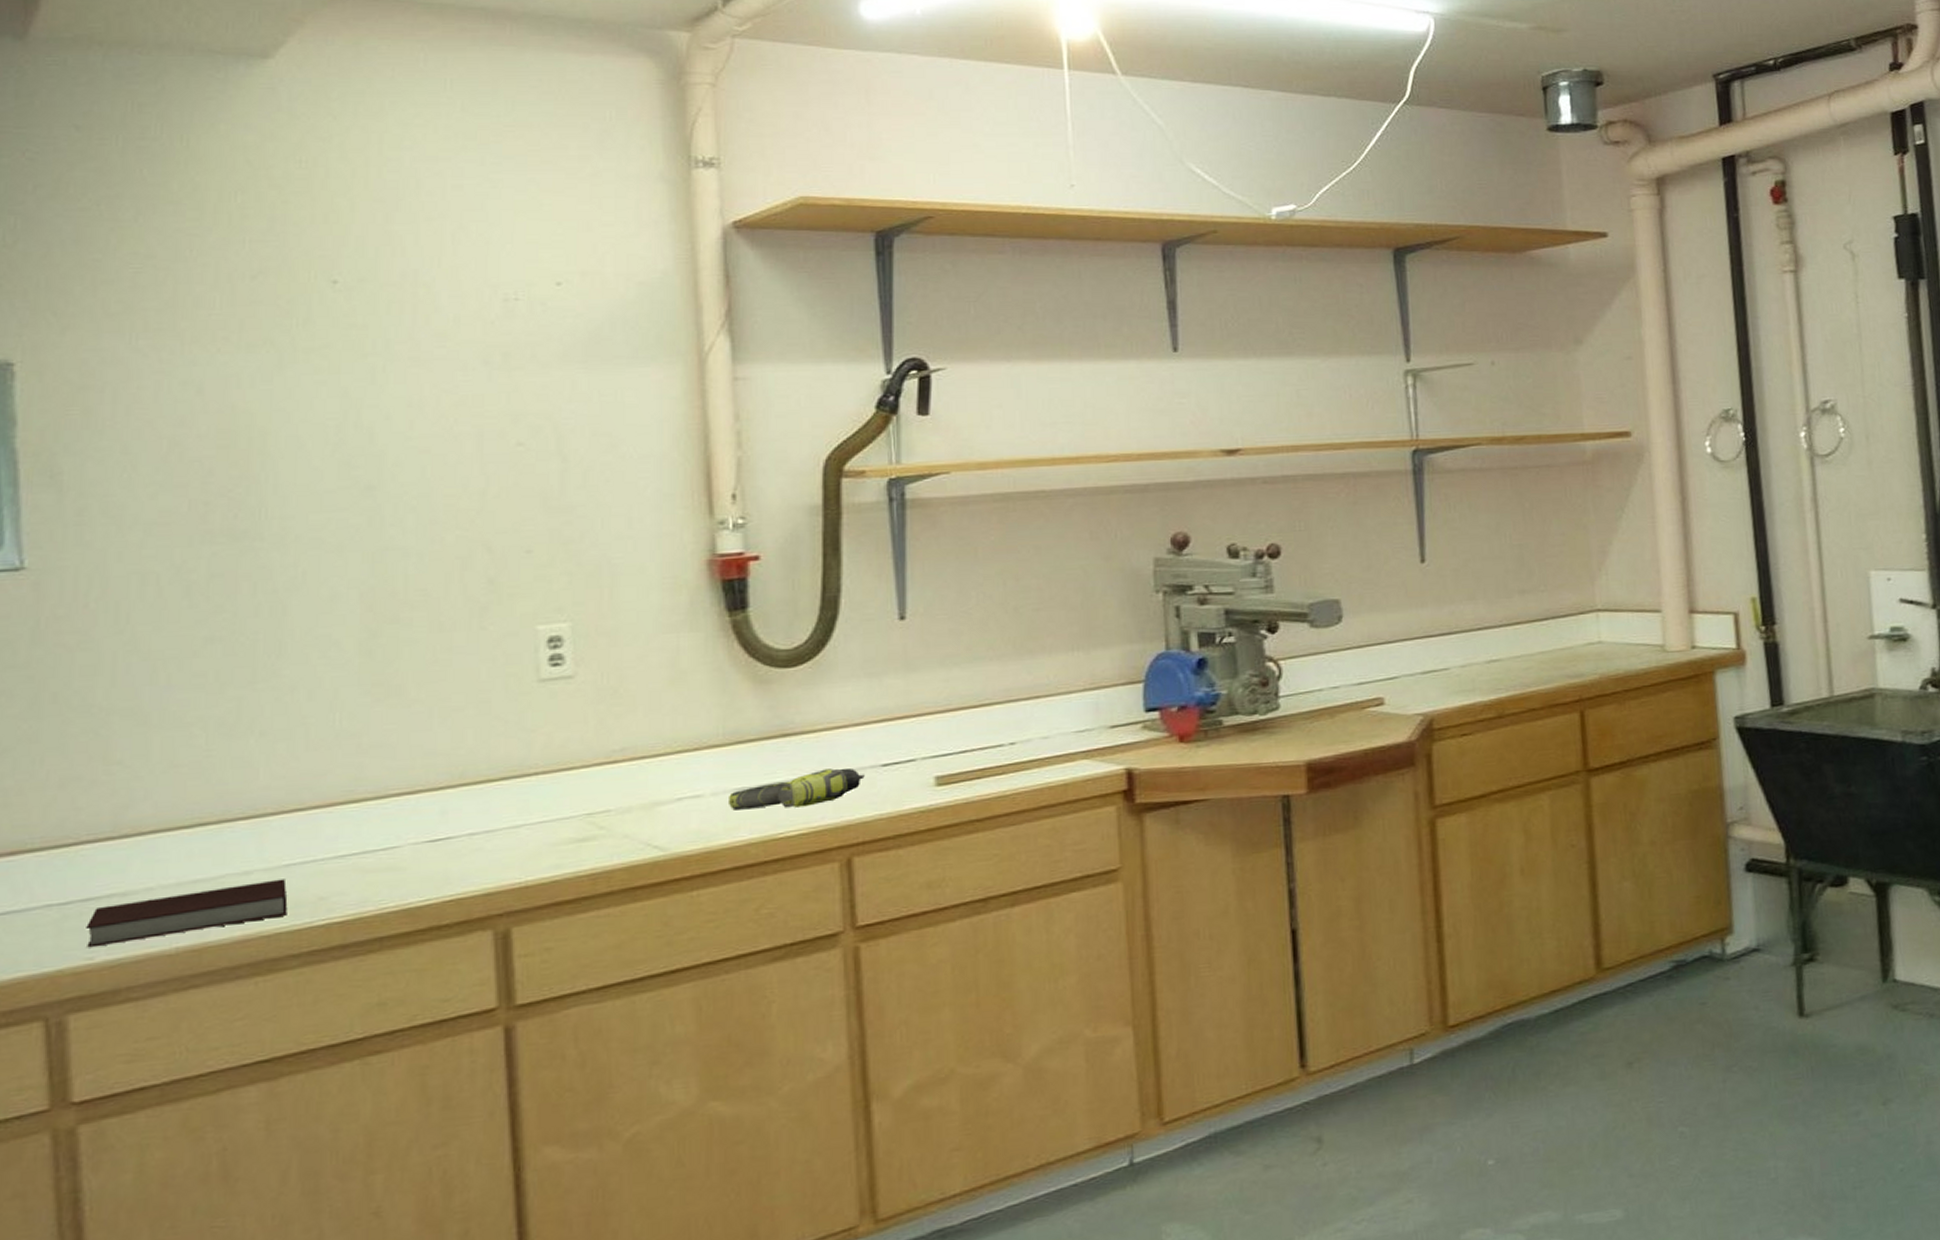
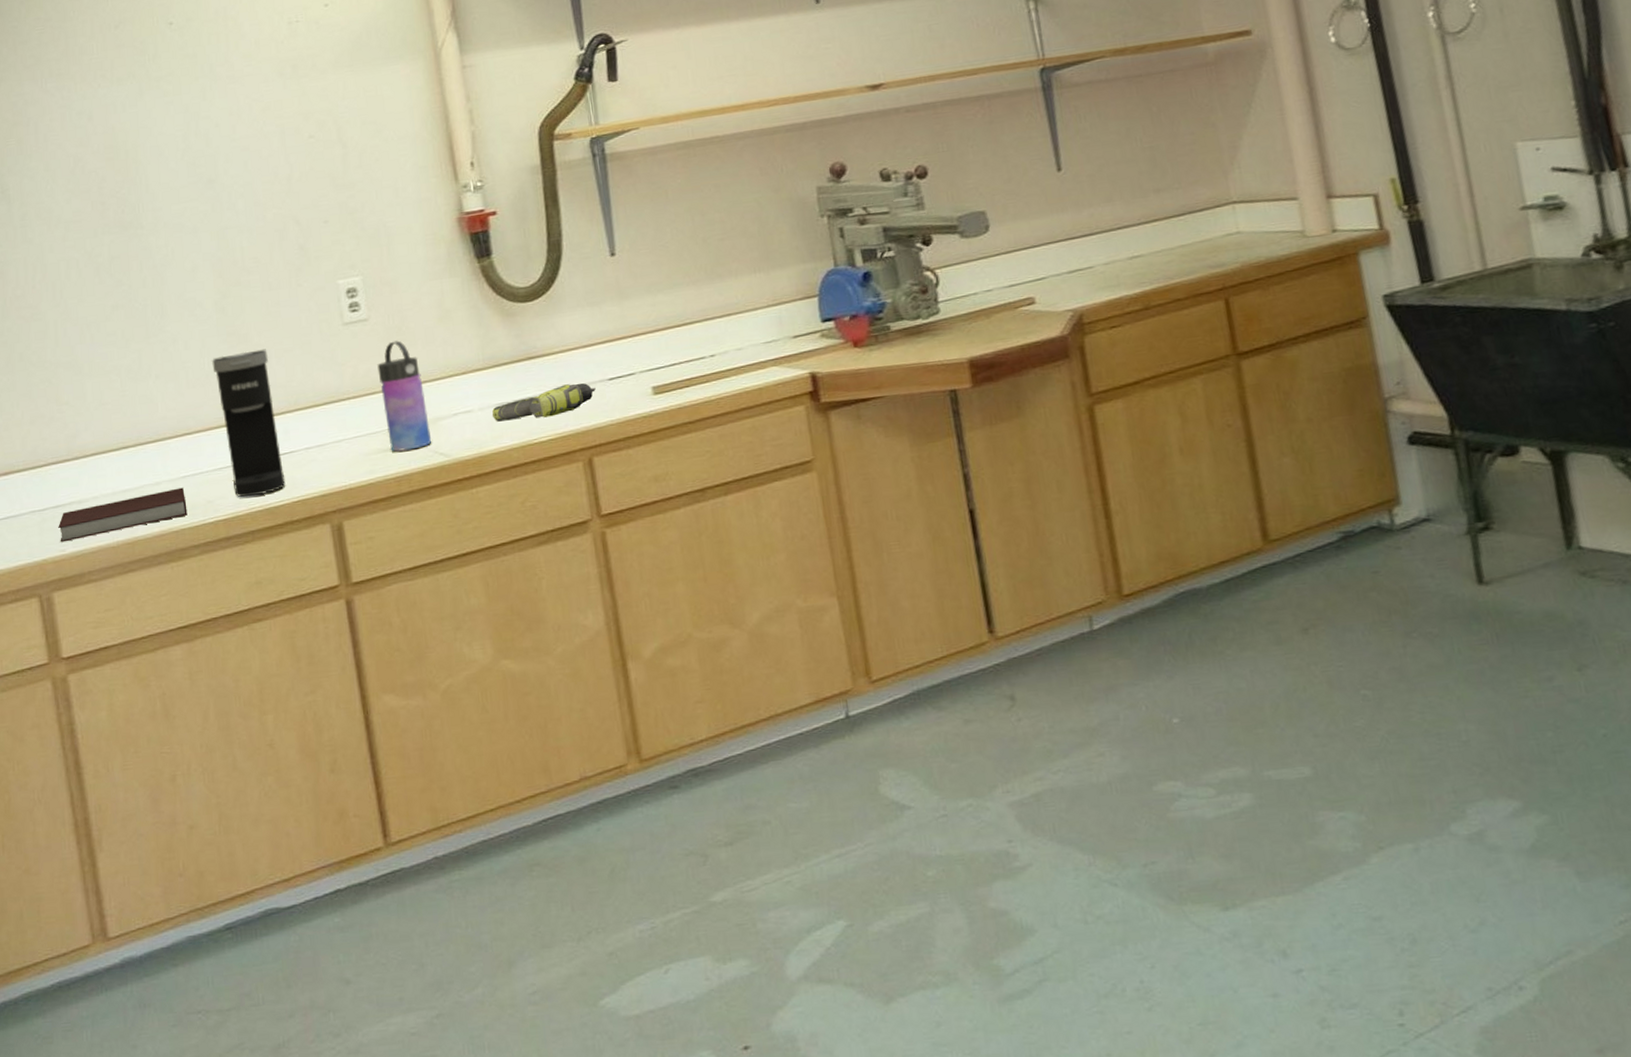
coffee maker: none [346,706,436,894] -> present [212,349,286,498]
water bottle: none [580,705,645,843] -> present [377,340,432,452]

